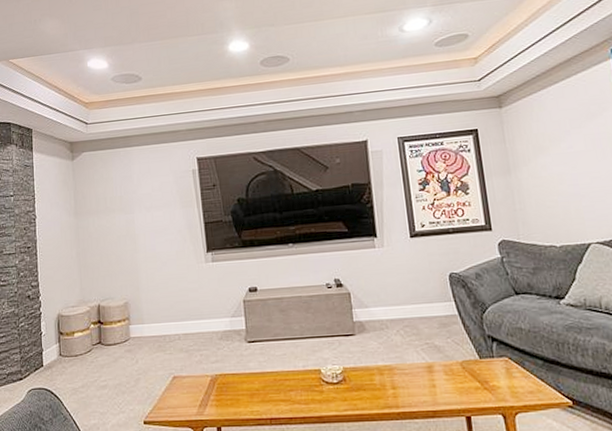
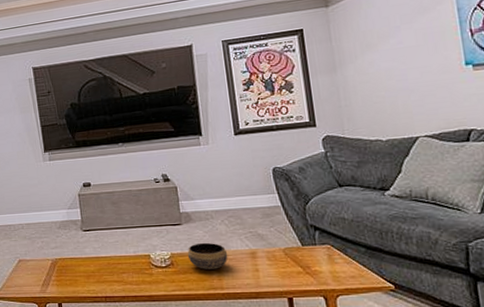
bowl: none [360,355,404,386] -> present [187,242,228,270]

